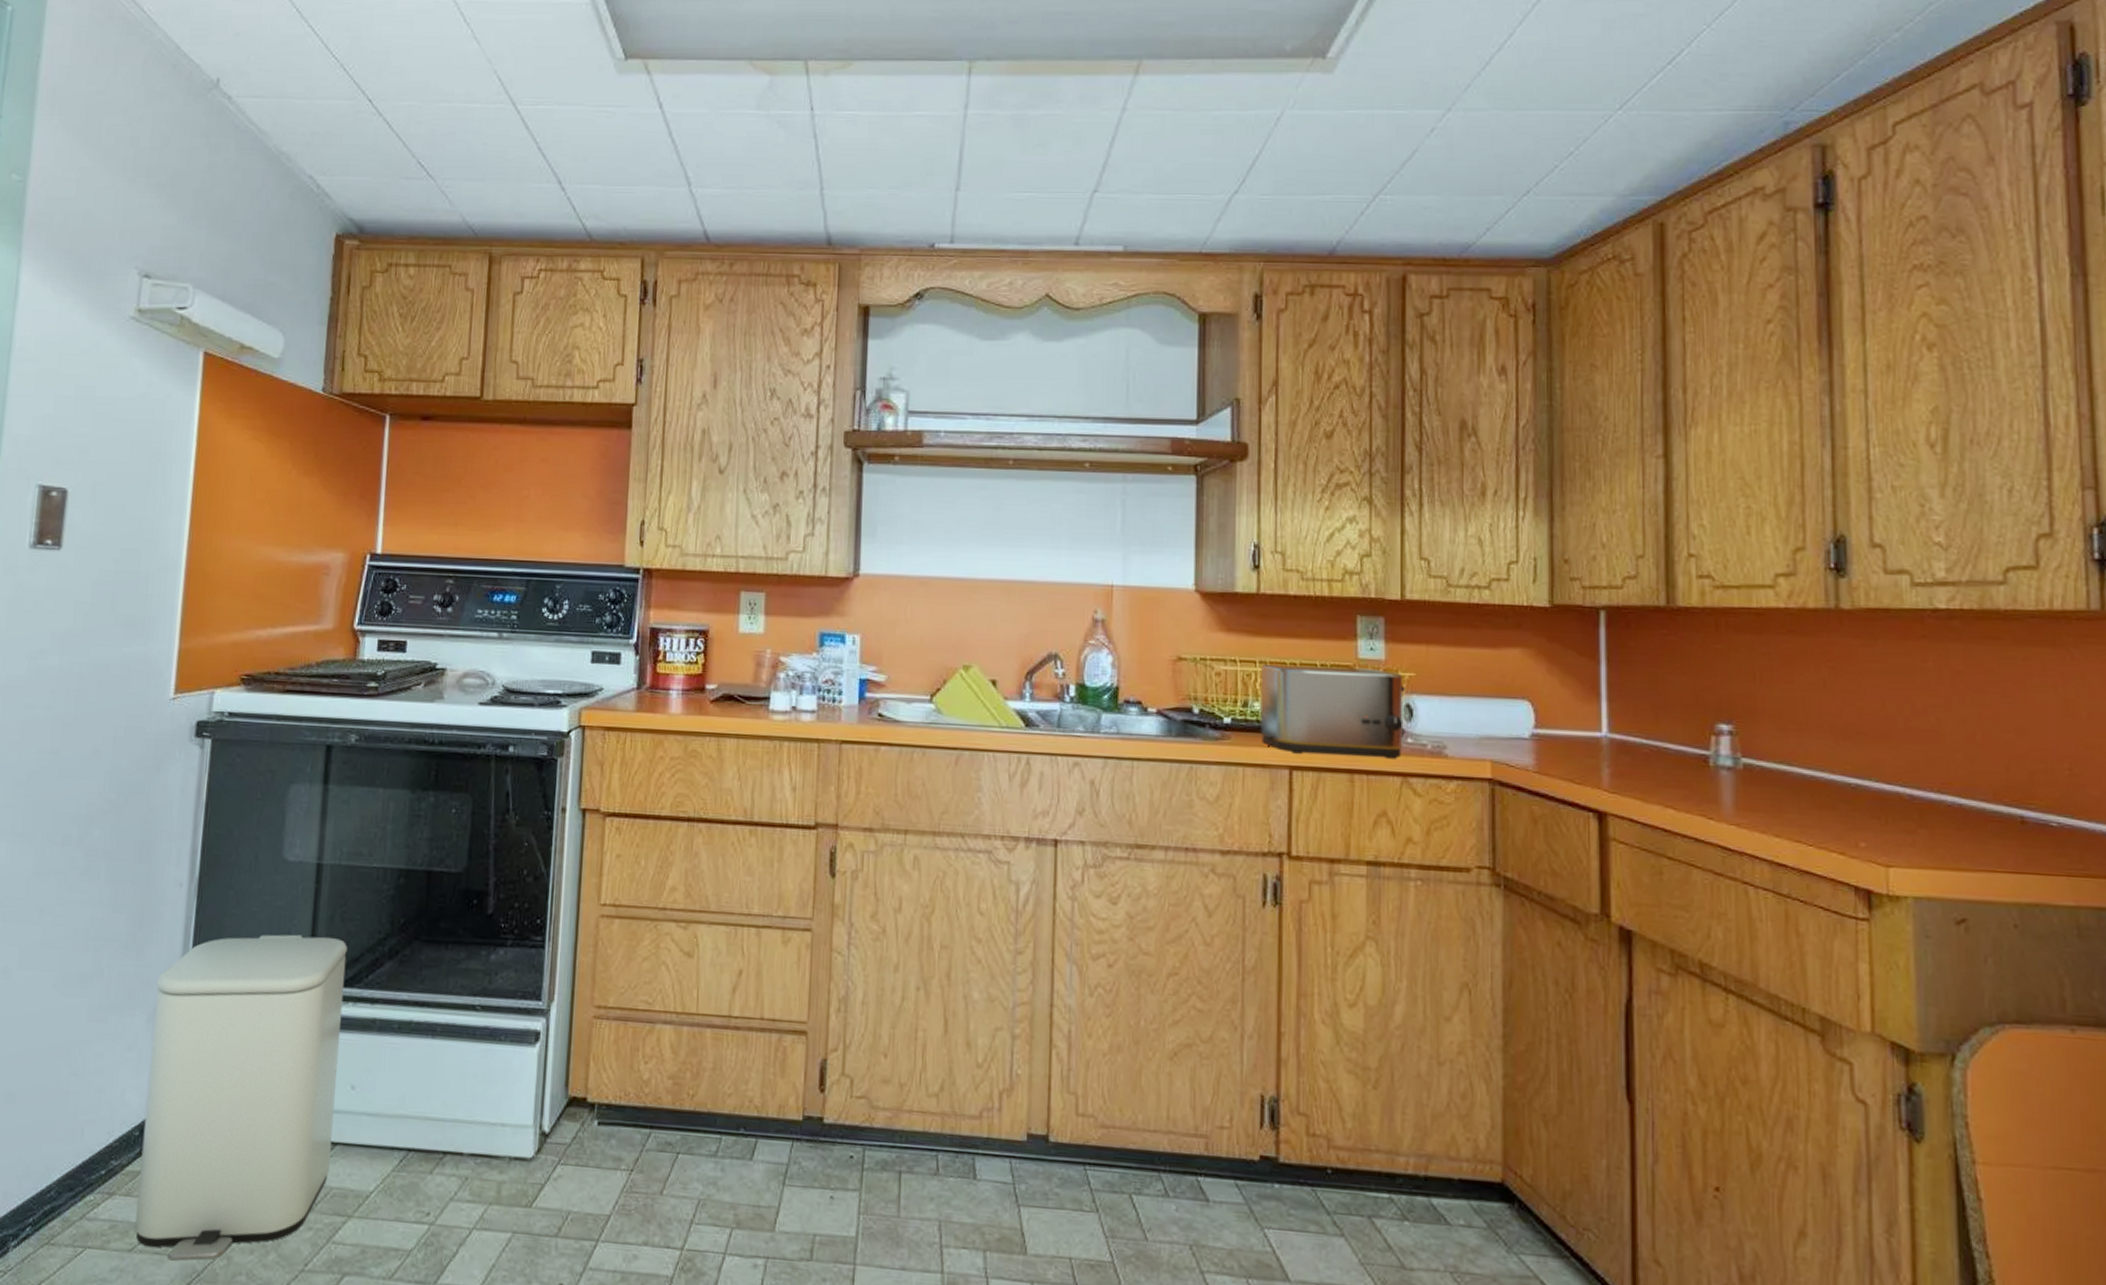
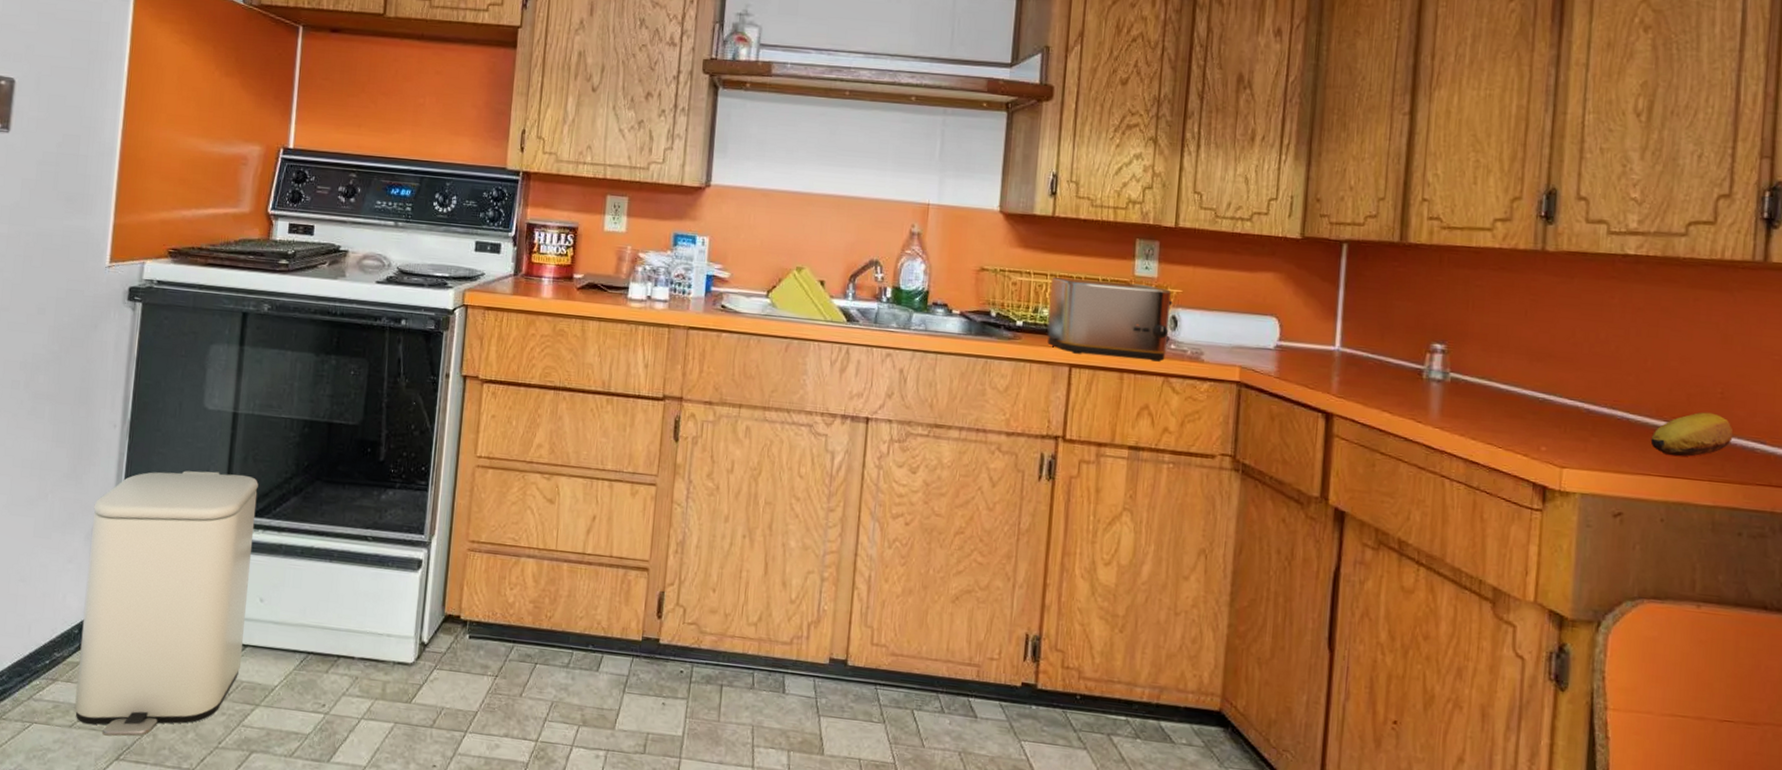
fruit: none [1990,792,2090,848] -> present [1650,412,1734,457]

